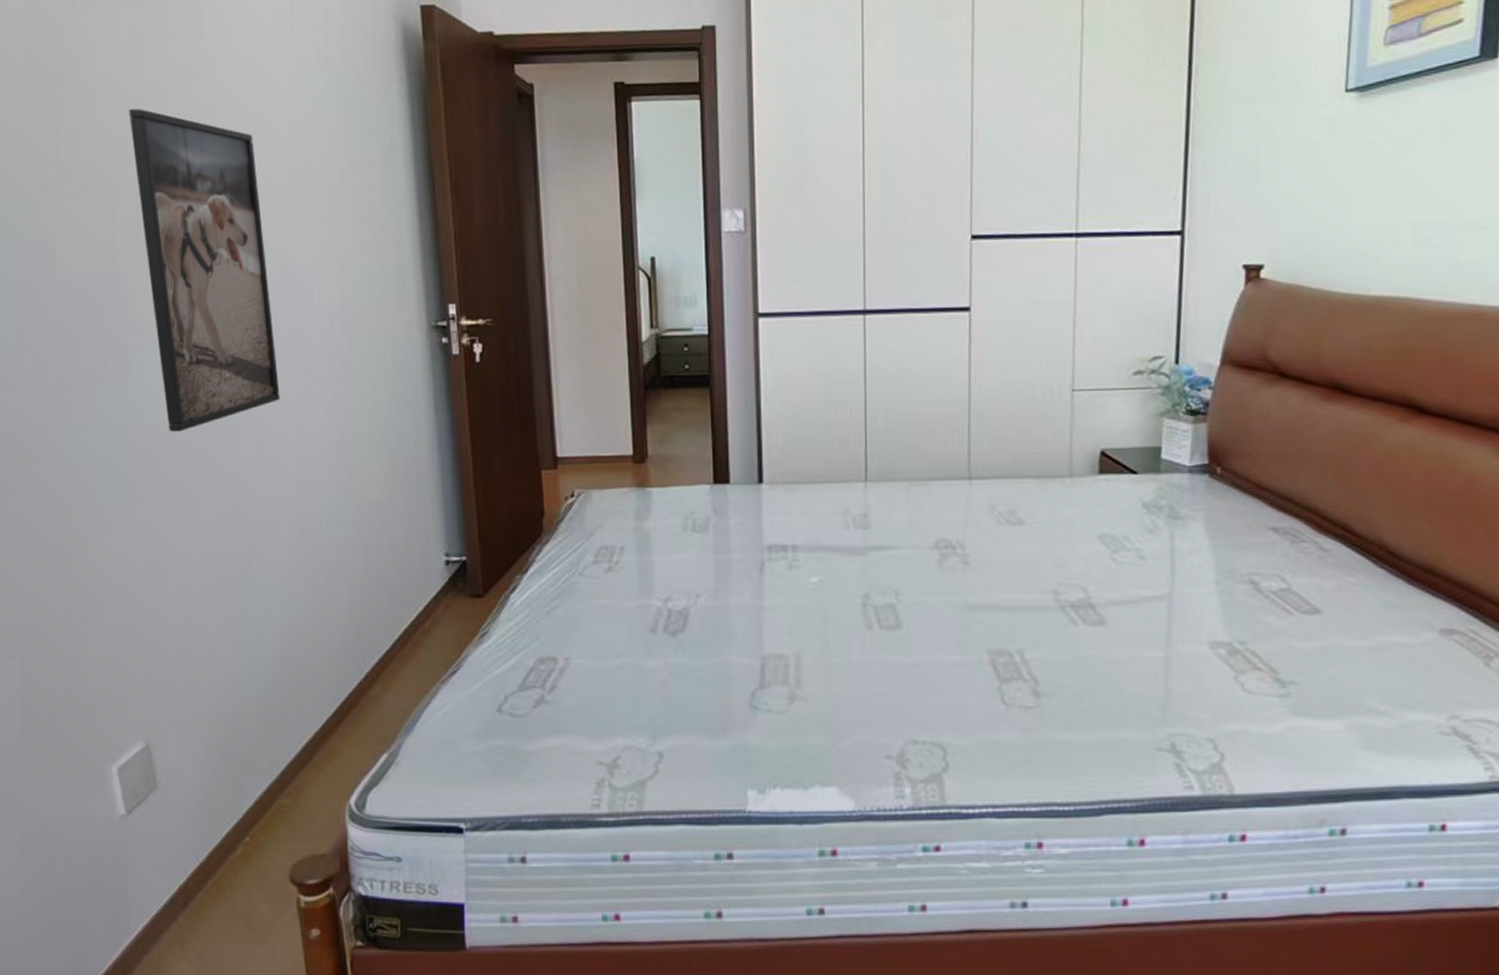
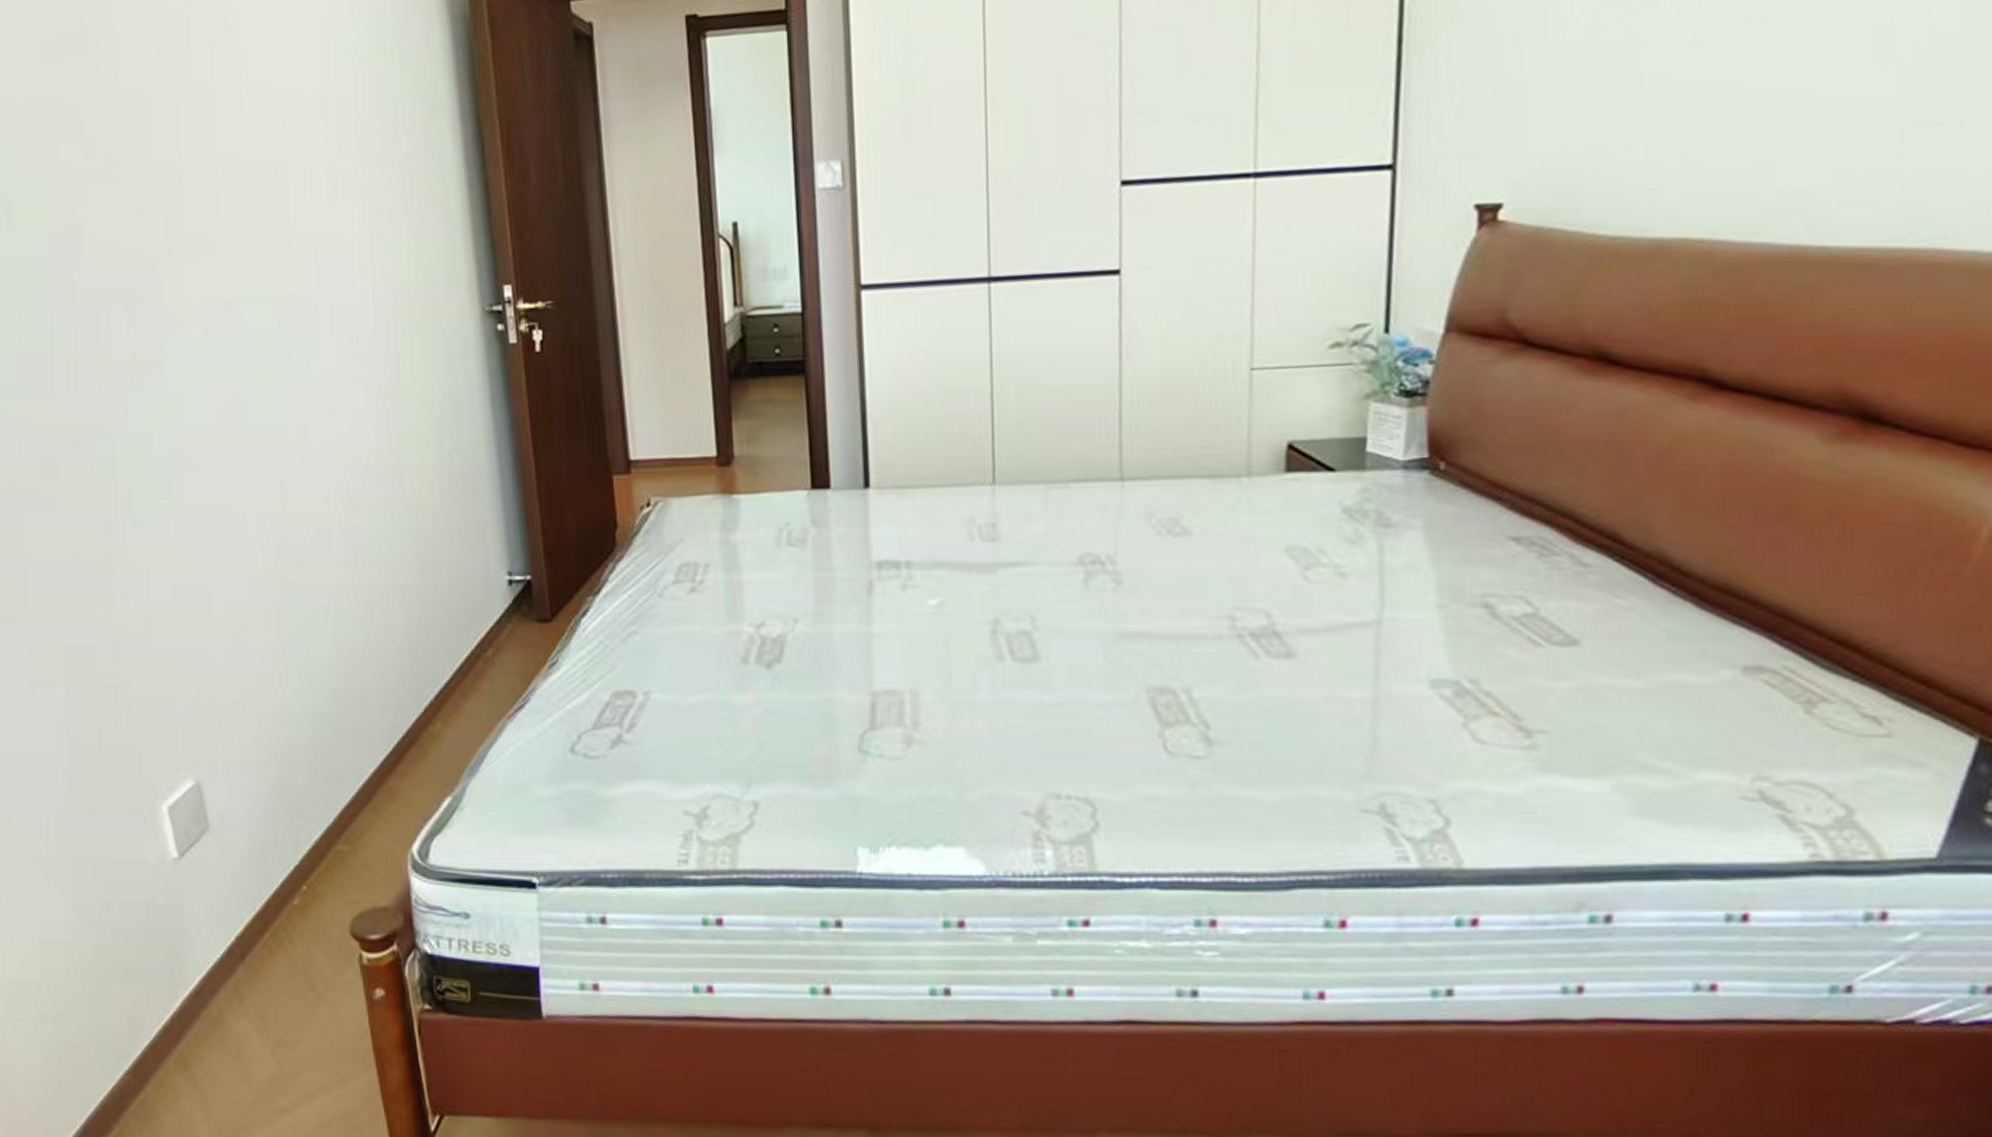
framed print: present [129,109,280,432] -> none [152,75,323,438]

